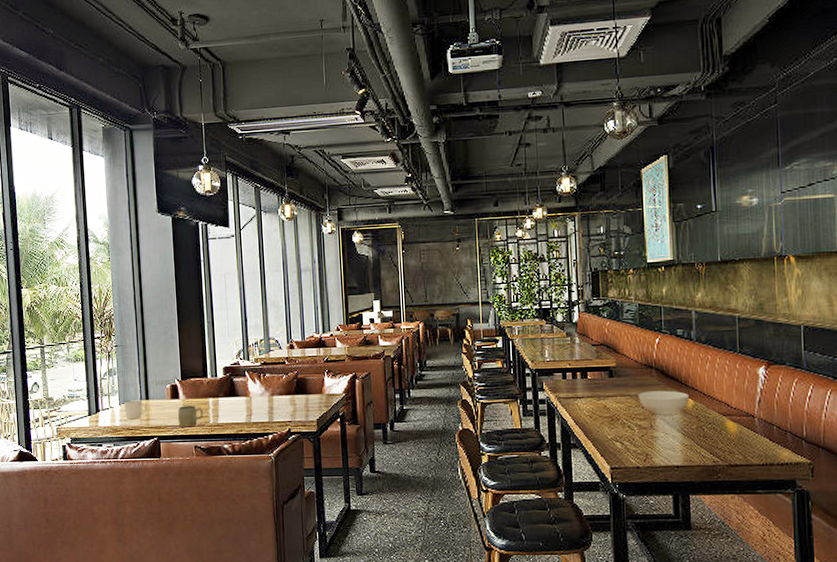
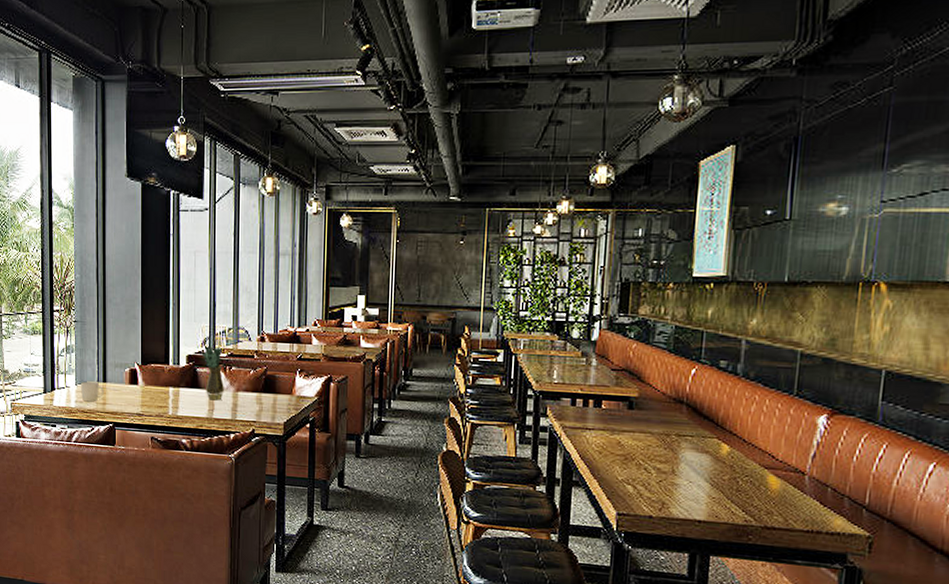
mug: present [177,405,203,428] -> none [135,393,162,417]
vase: none [238,355,261,406] -> present [202,343,225,401]
bowl: present [638,390,690,415] -> none [661,429,726,461]

